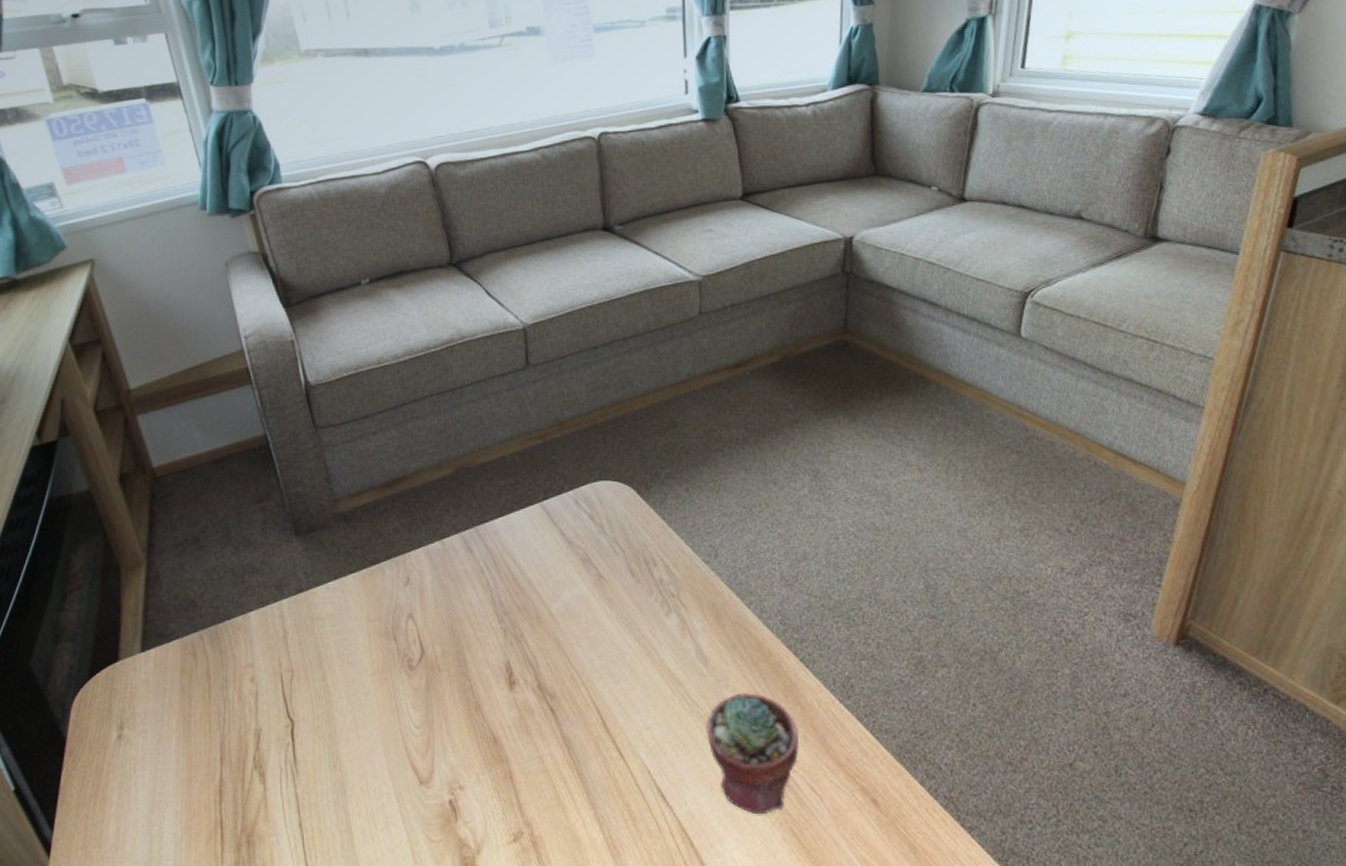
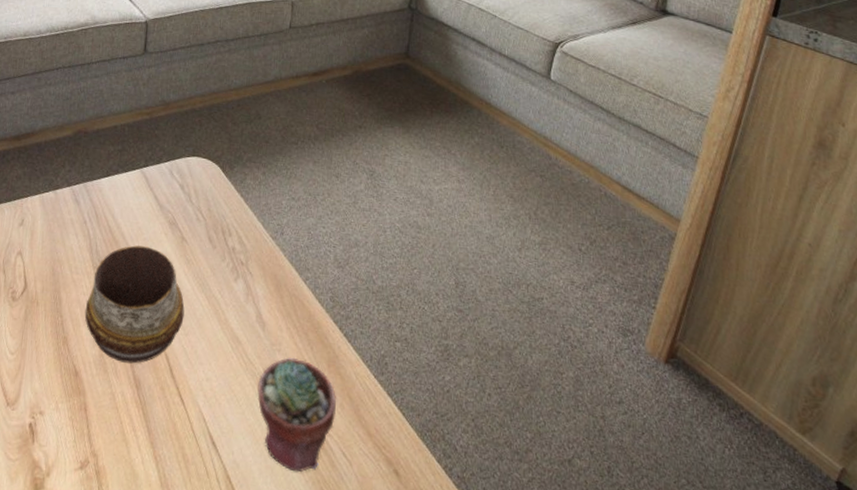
decorative bowl: none [495,590,612,722] -> present [84,245,185,364]

